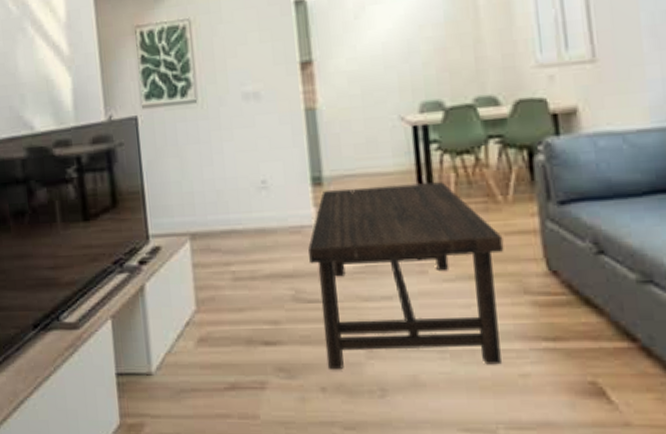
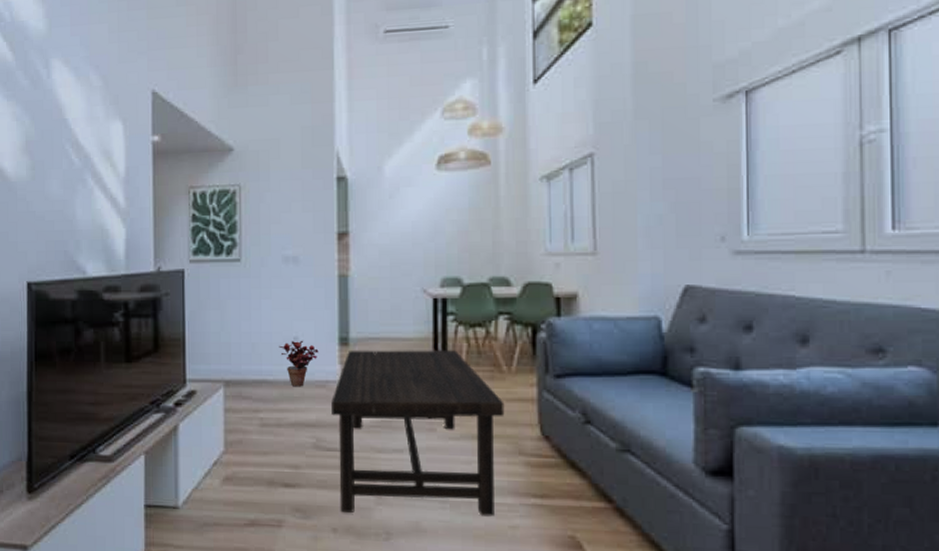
potted plant: none [246,183,290,235] -> present [279,340,319,387]

